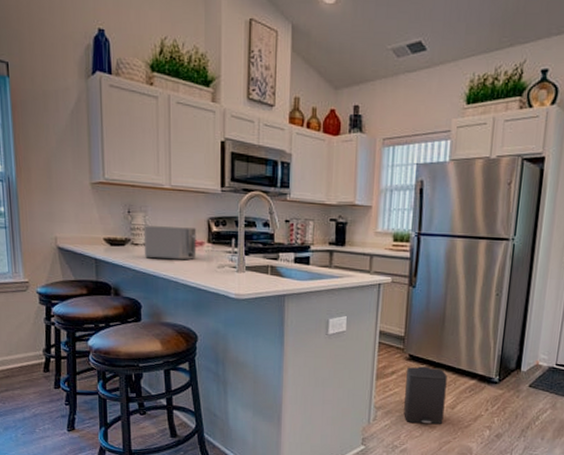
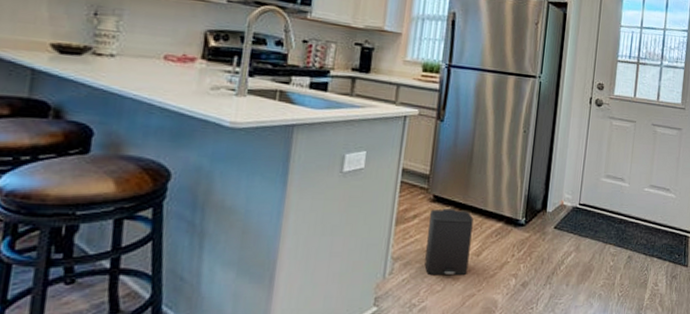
toaster: present [143,225,196,261] -> none [108,32,188,79]

